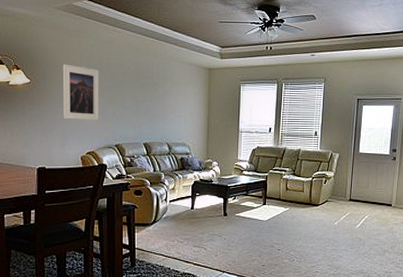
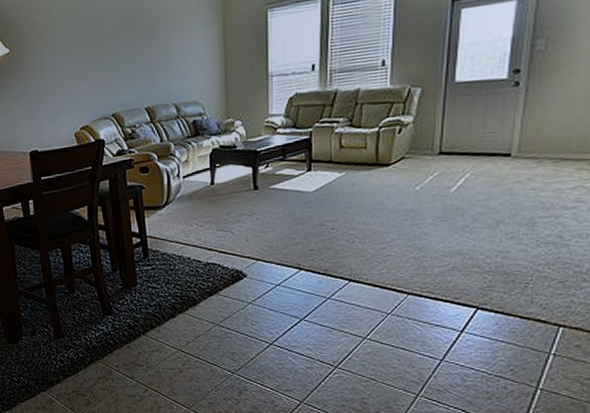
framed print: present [62,64,99,120] -> none [42,22,90,91]

